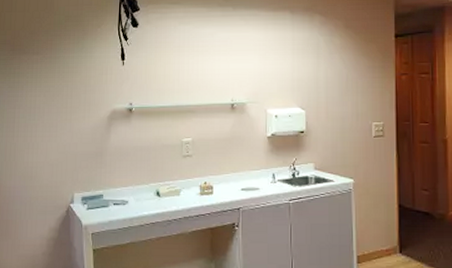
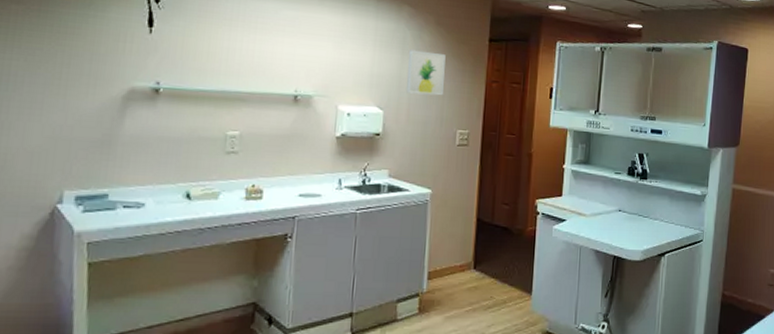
wall art: none [322,53,358,93] -> present [406,50,446,96]

